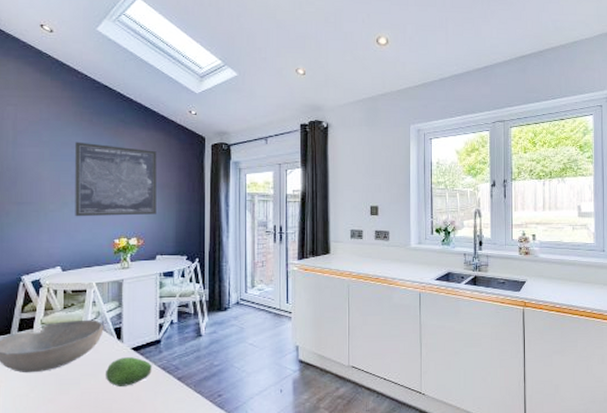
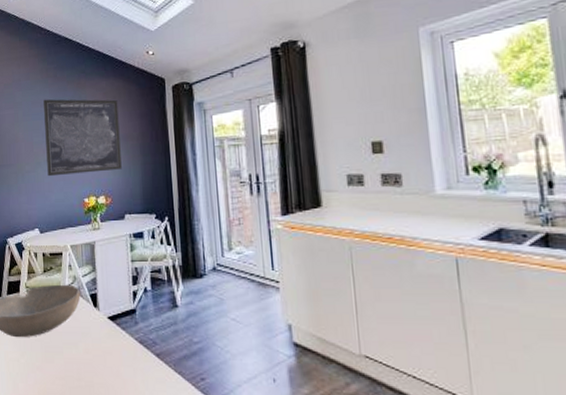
fruit: present [105,357,152,387] -> none [84,327,129,359]

